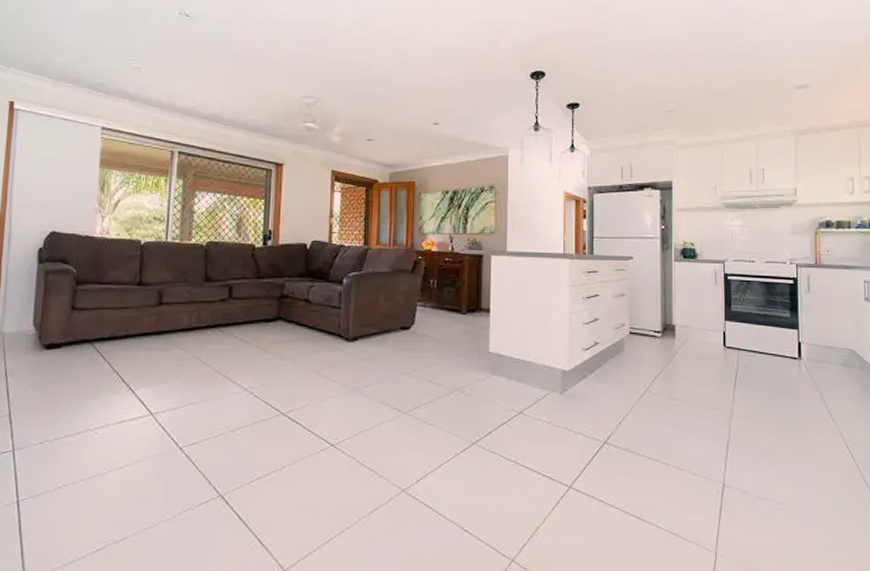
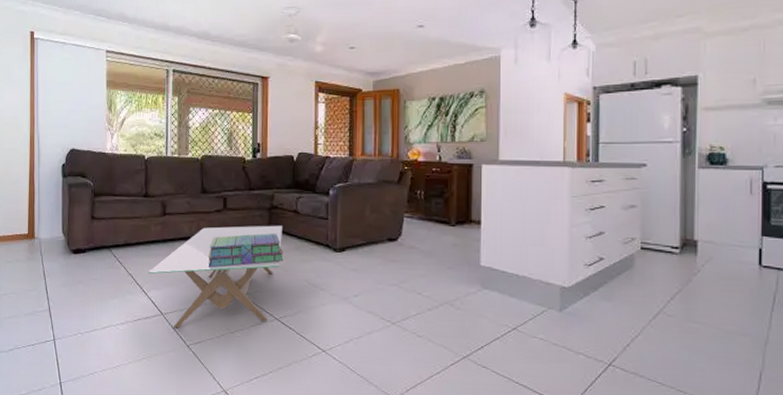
coffee table: none [137,315,292,429] -> present [148,225,282,328]
stack of books: none [208,323,293,362] -> present [208,233,283,268]

